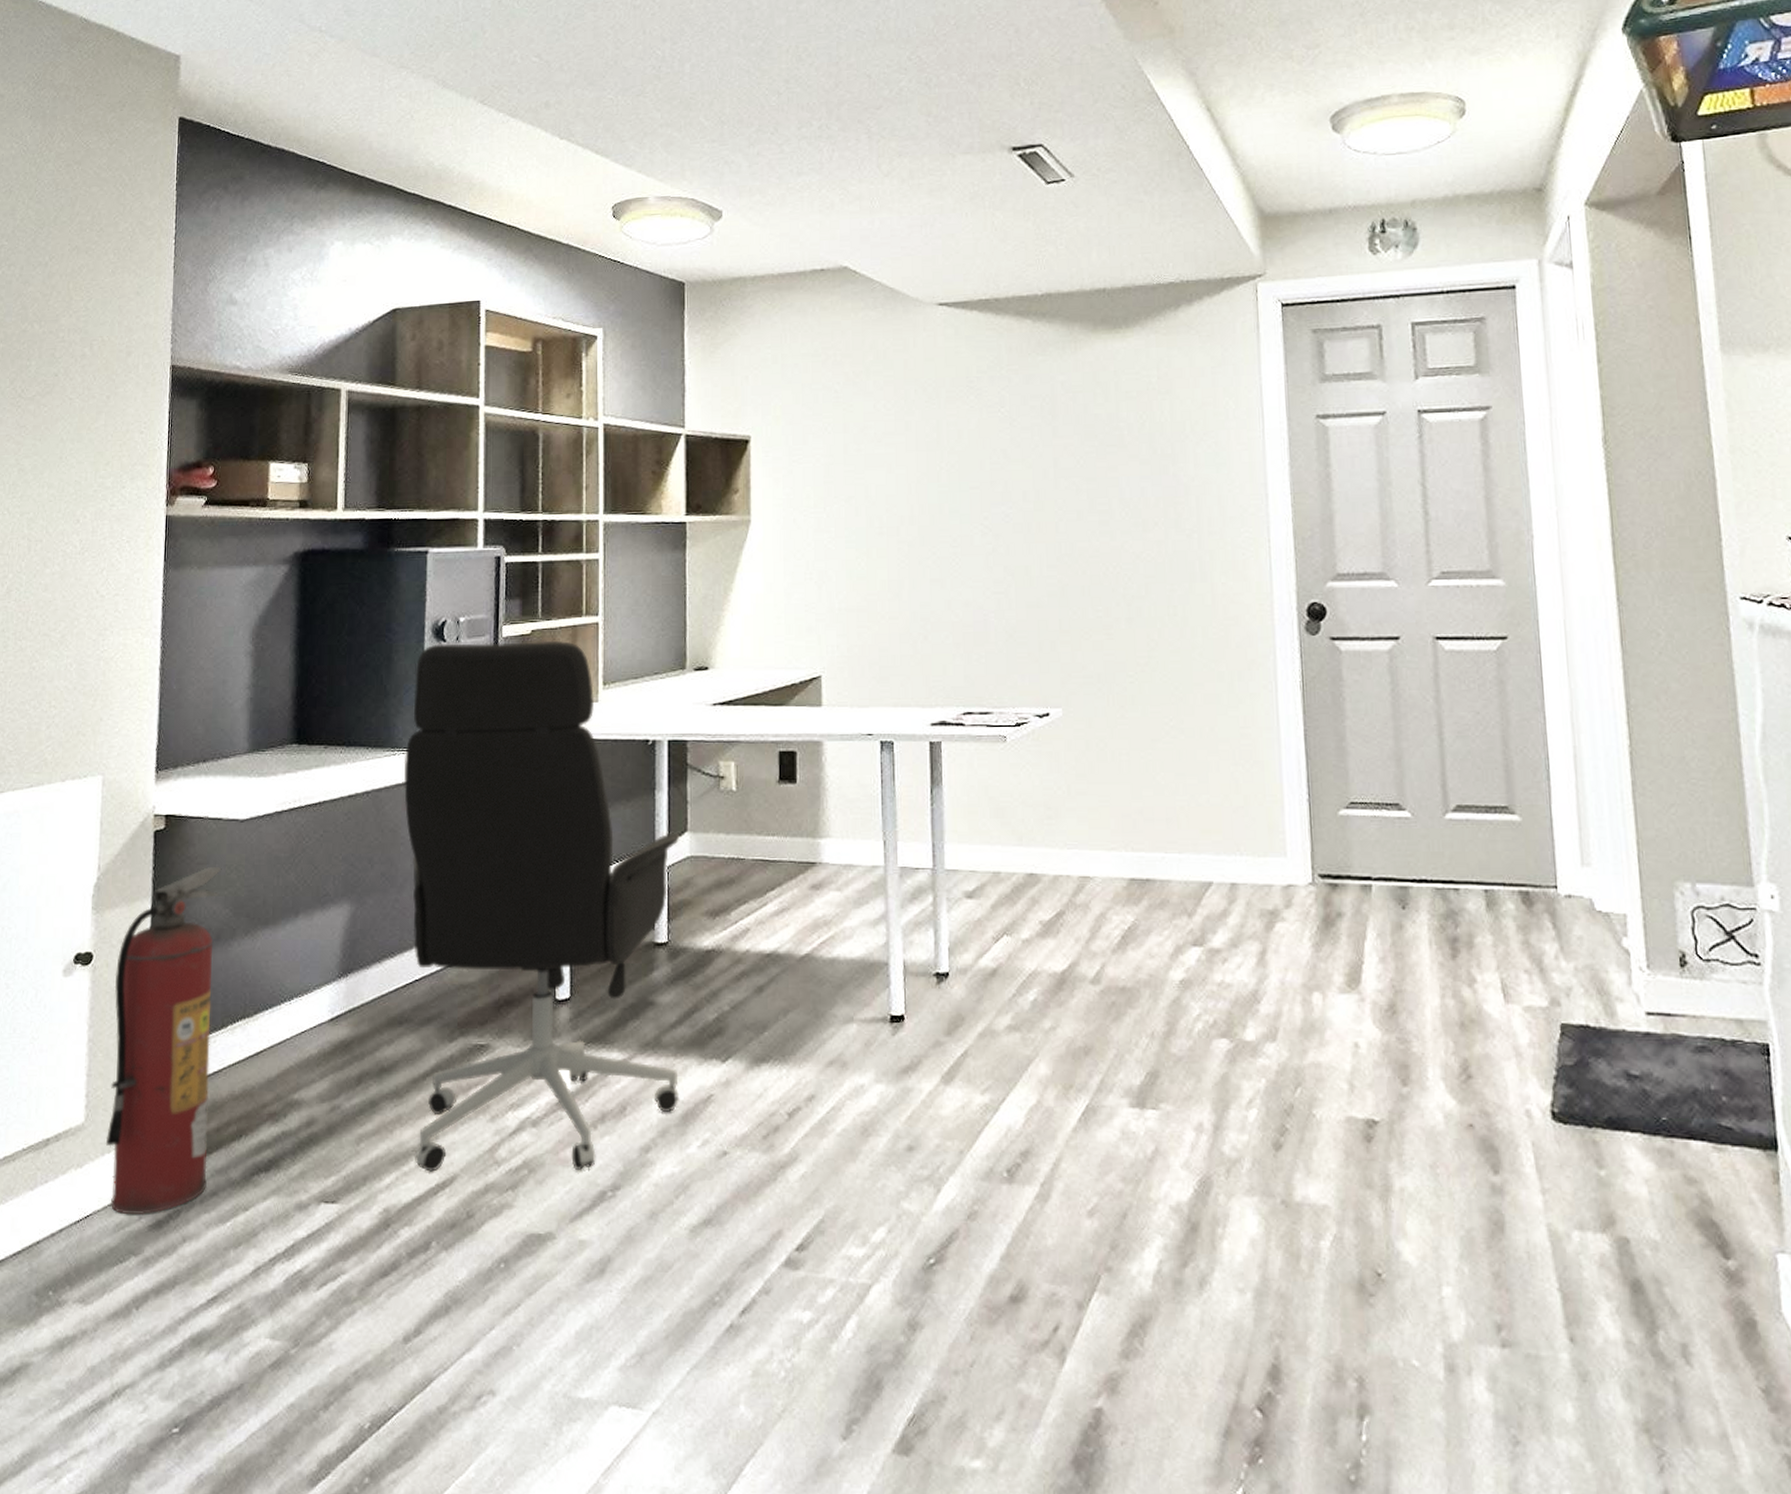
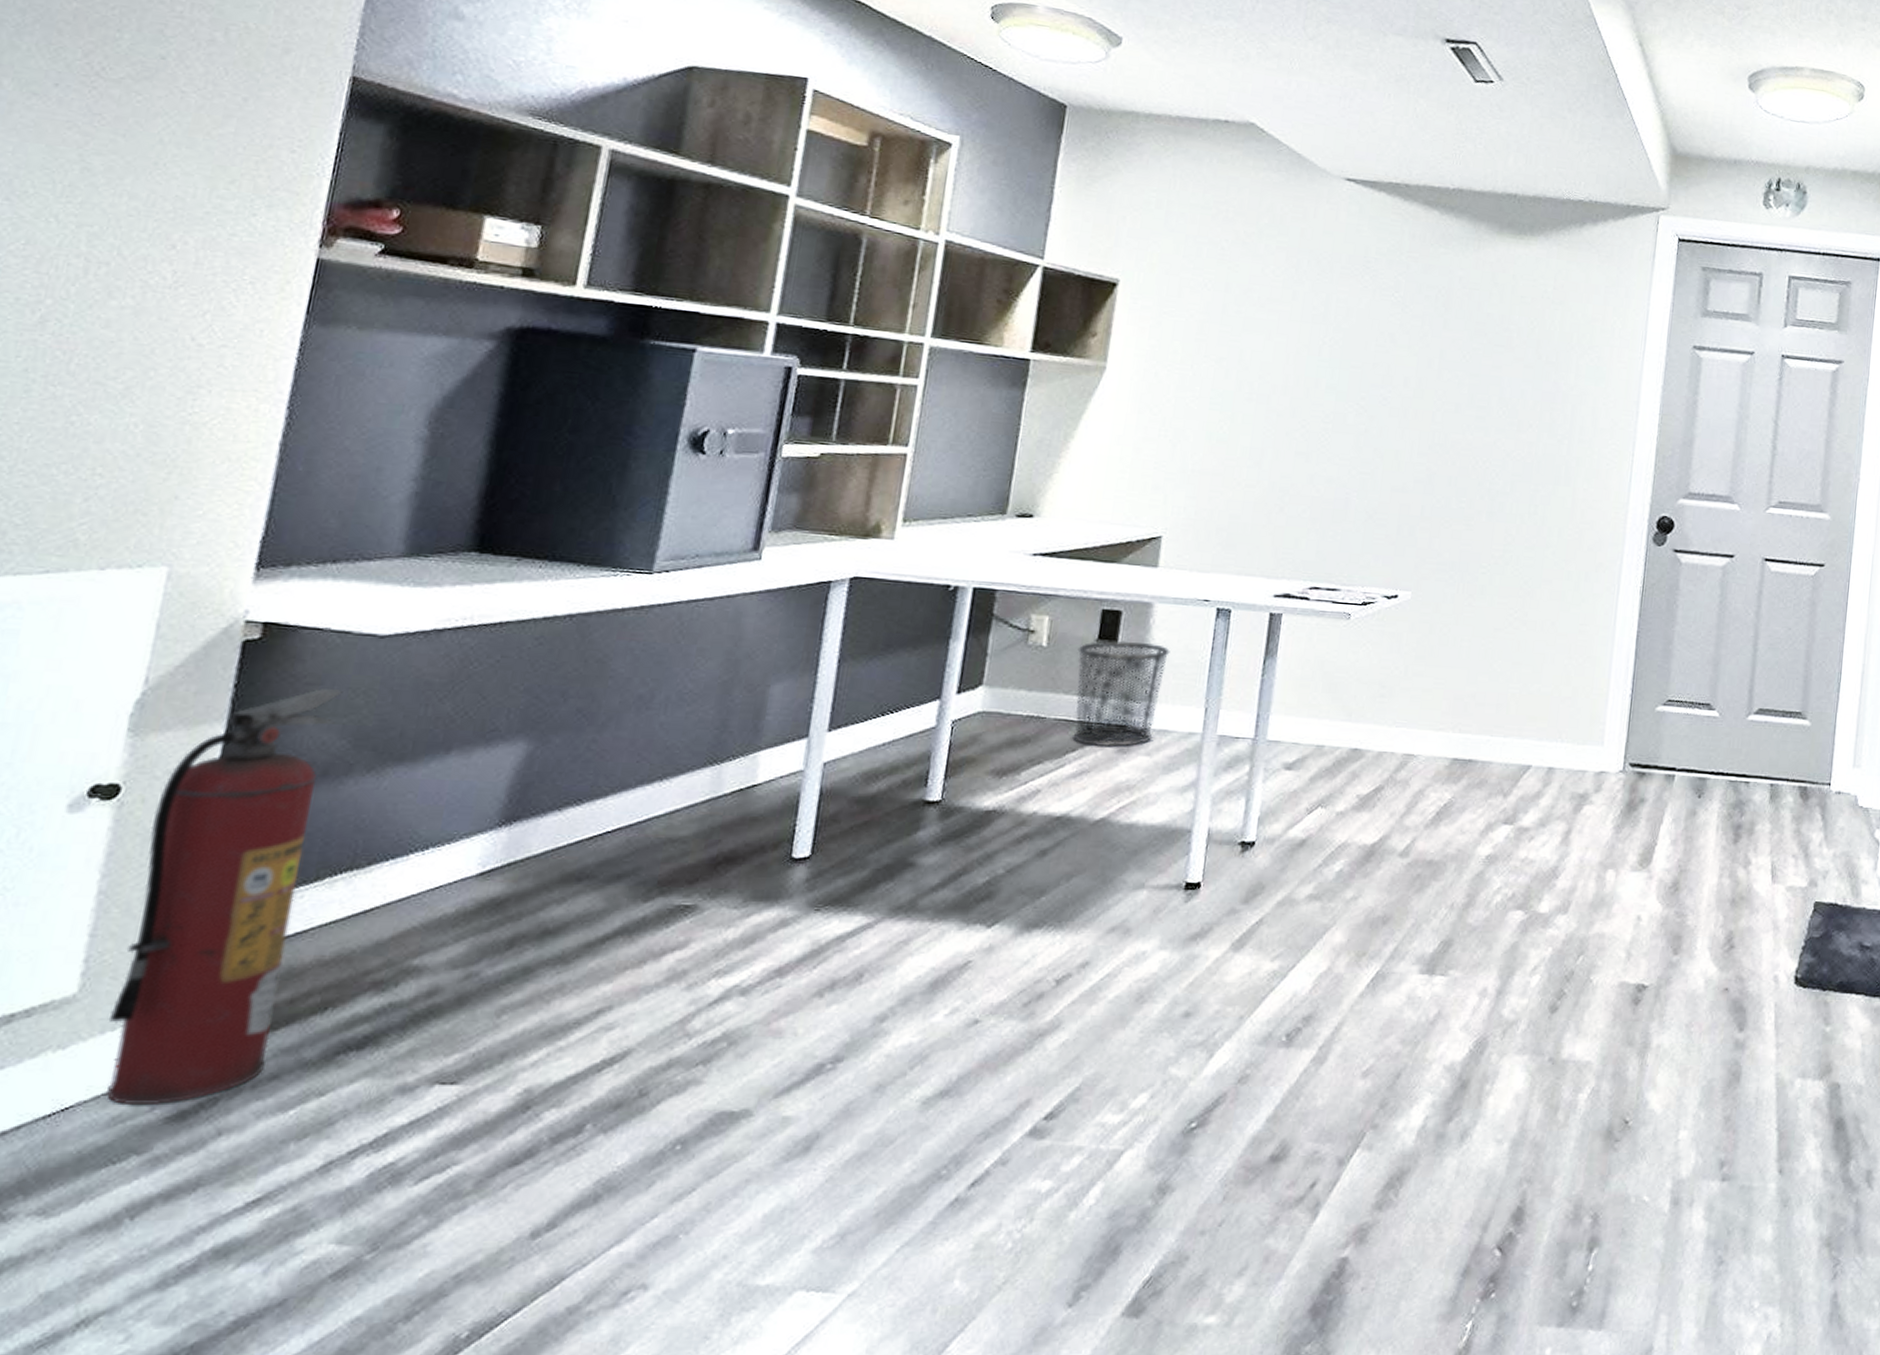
office chair: present [403,640,680,1172] -> none [576,455,973,1046]
waste bin: none [763,780,844,885] -> present [1073,640,1170,748]

